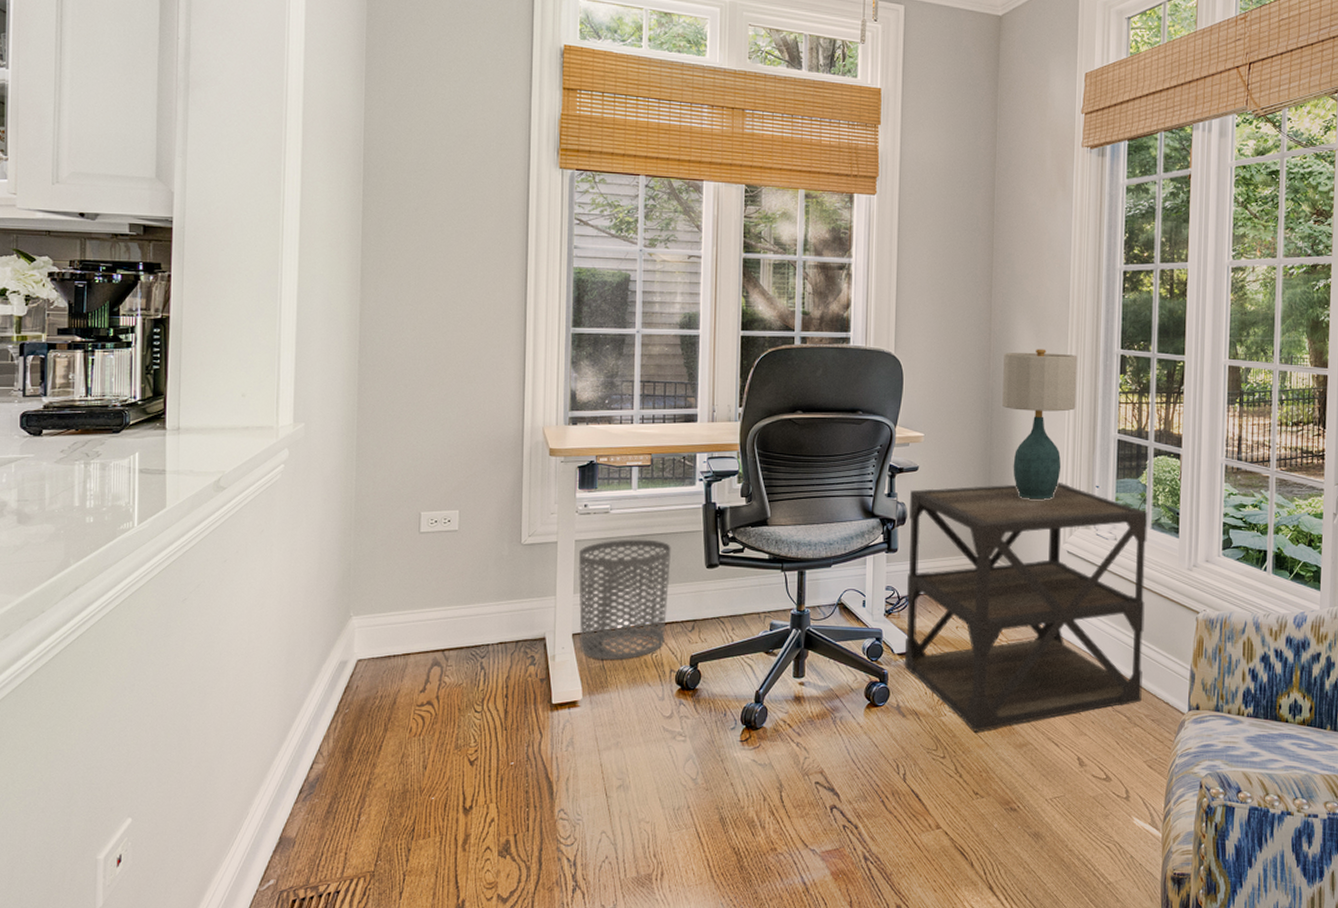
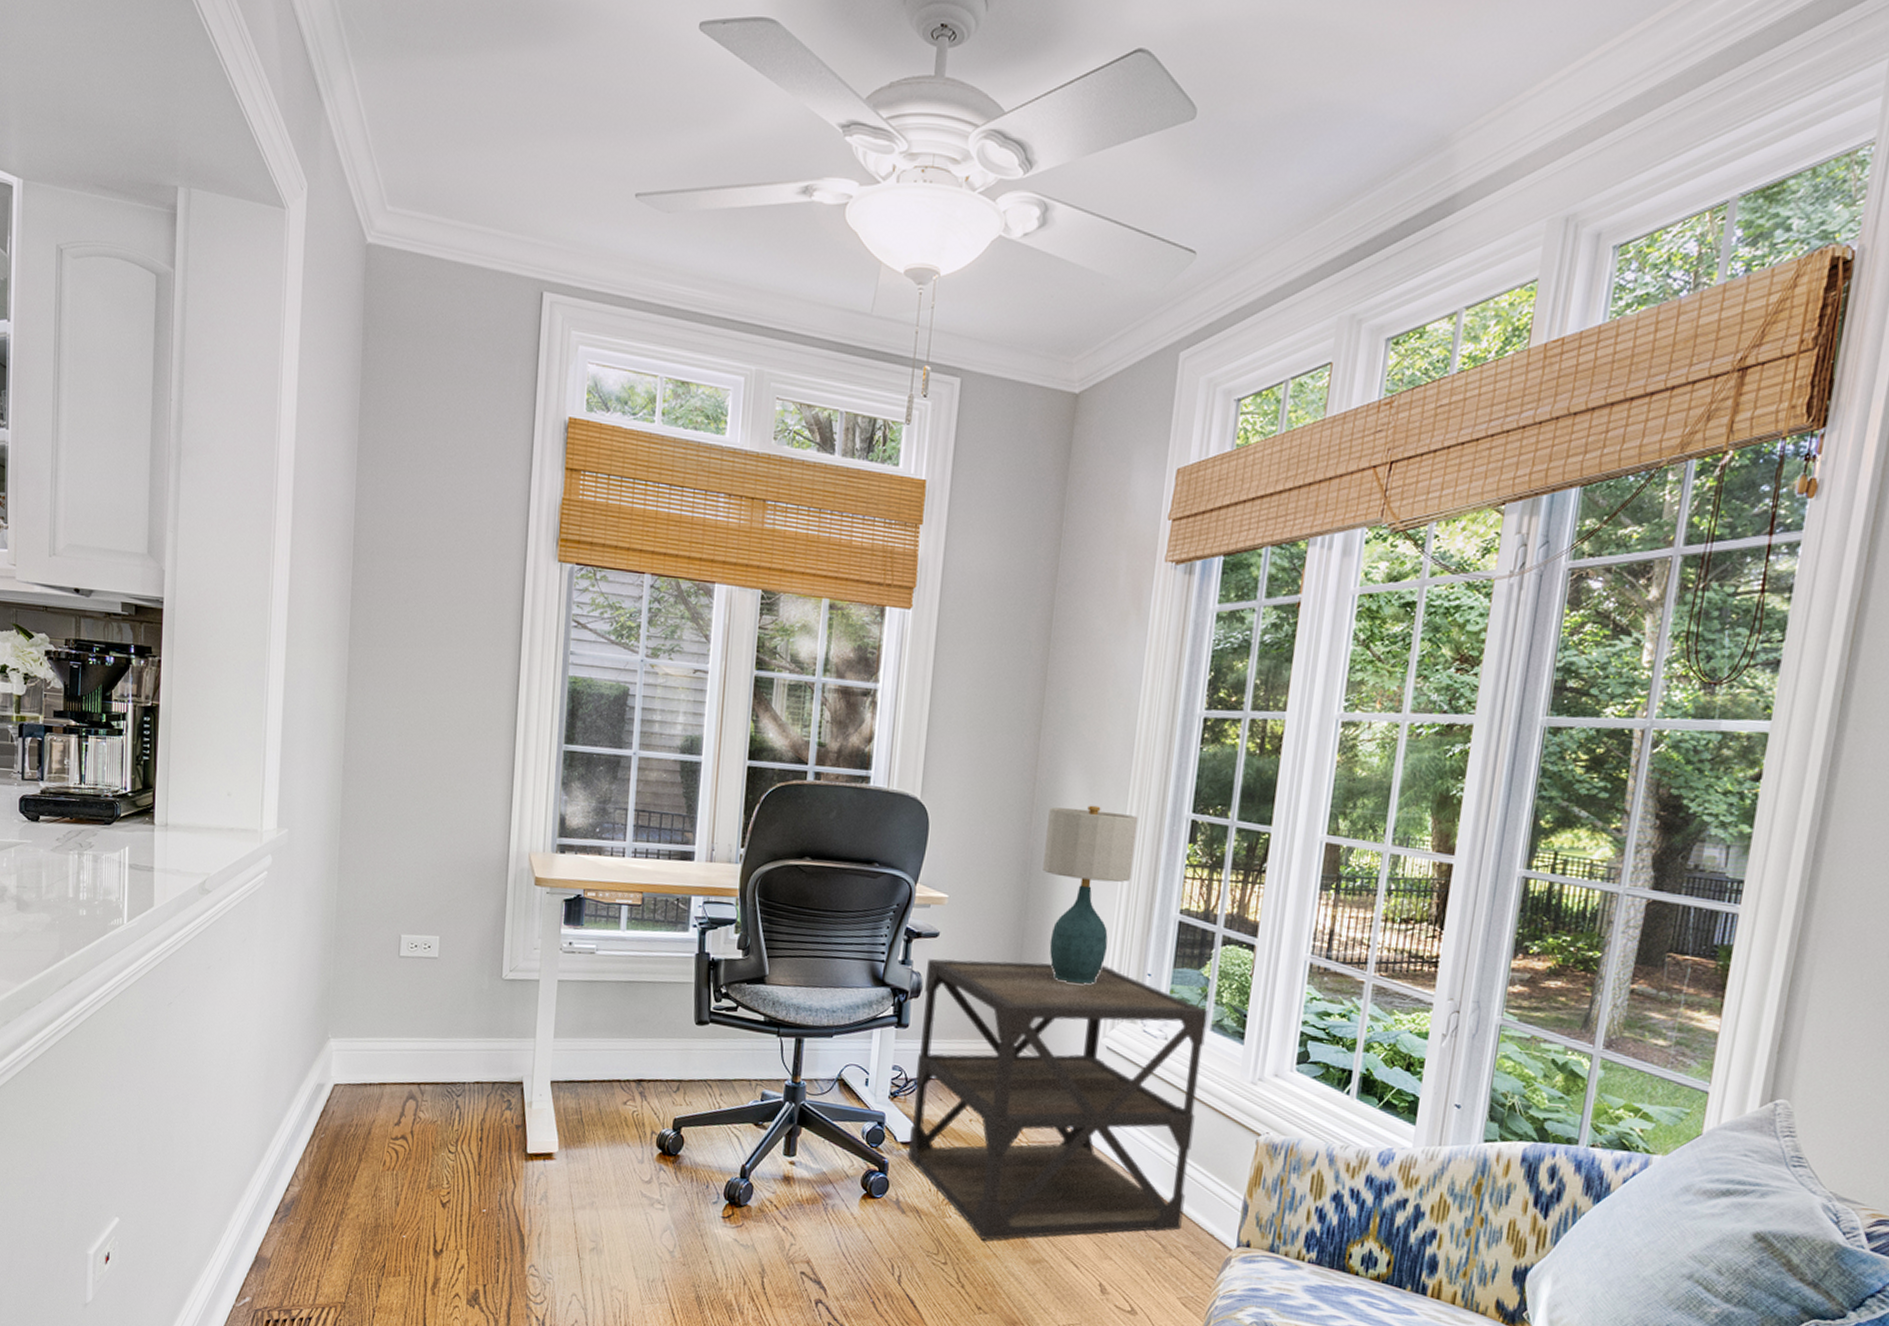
waste bin: present [578,539,671,660] -> none [558,984,659,1115]

